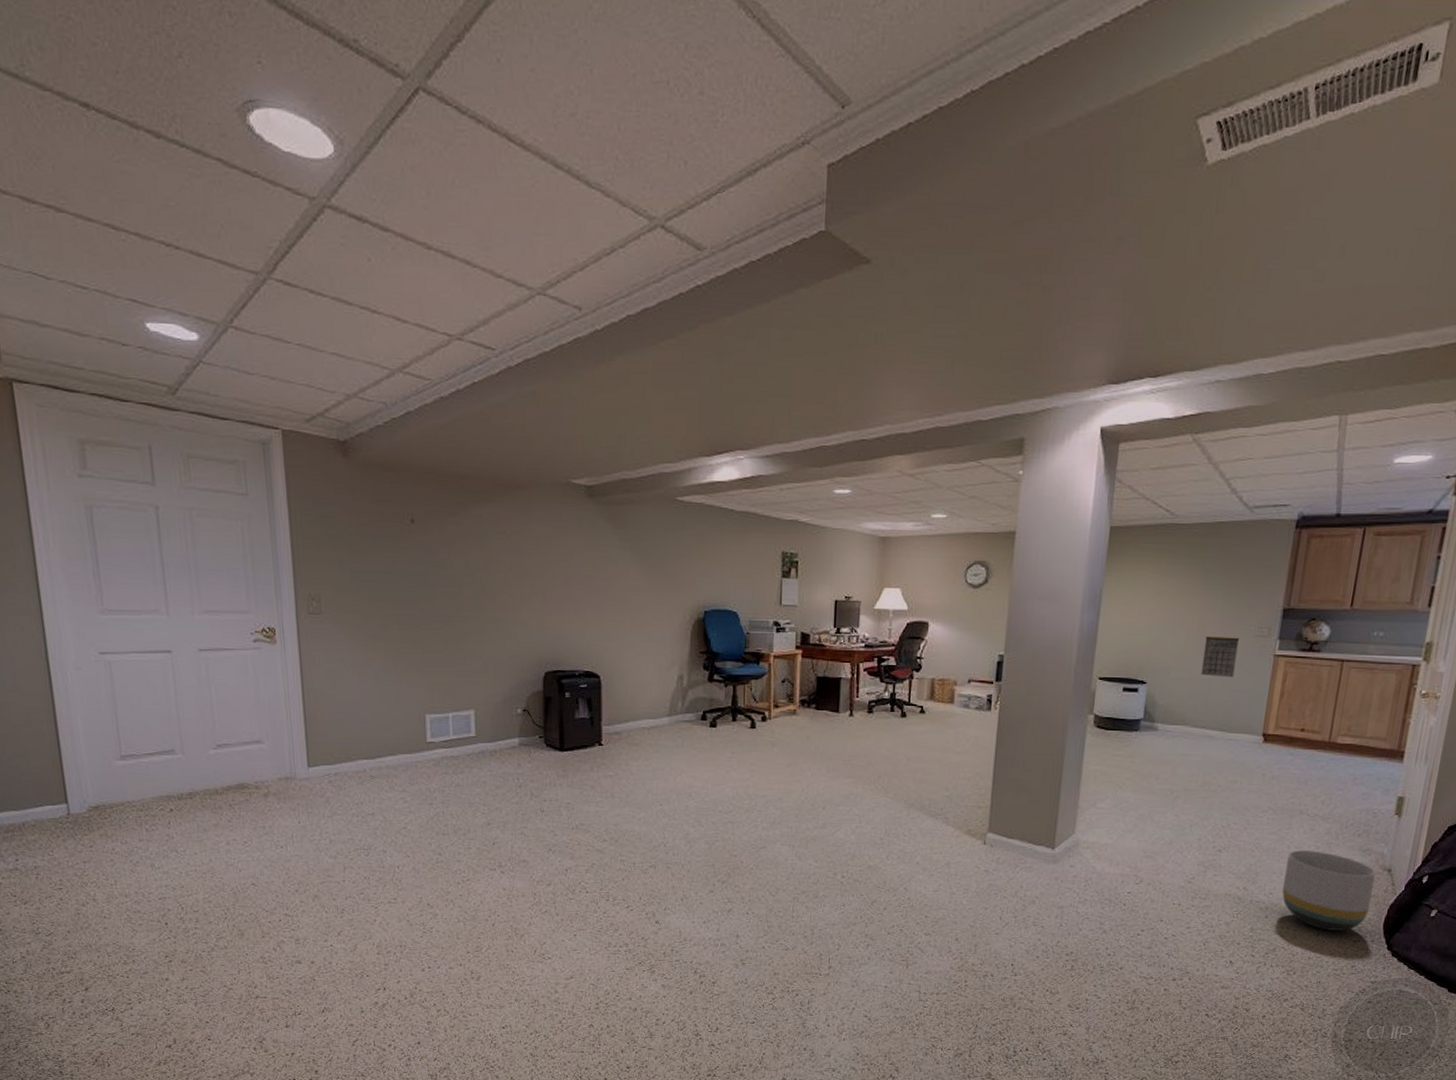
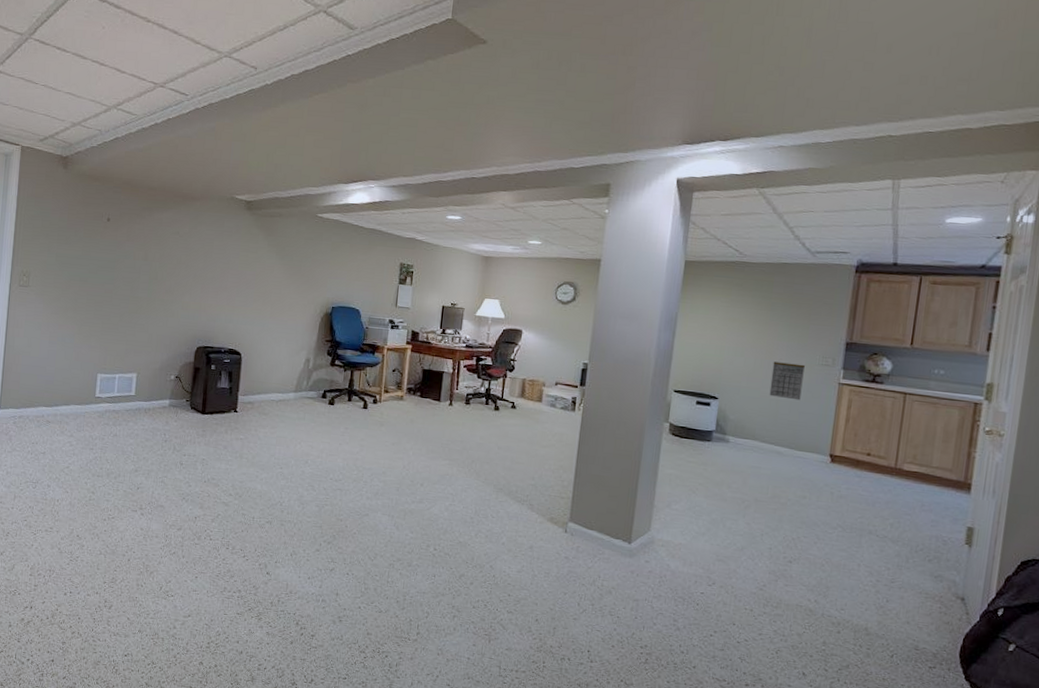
planter: present [1282,850,1376,931] -> none [854,569,949,656]

